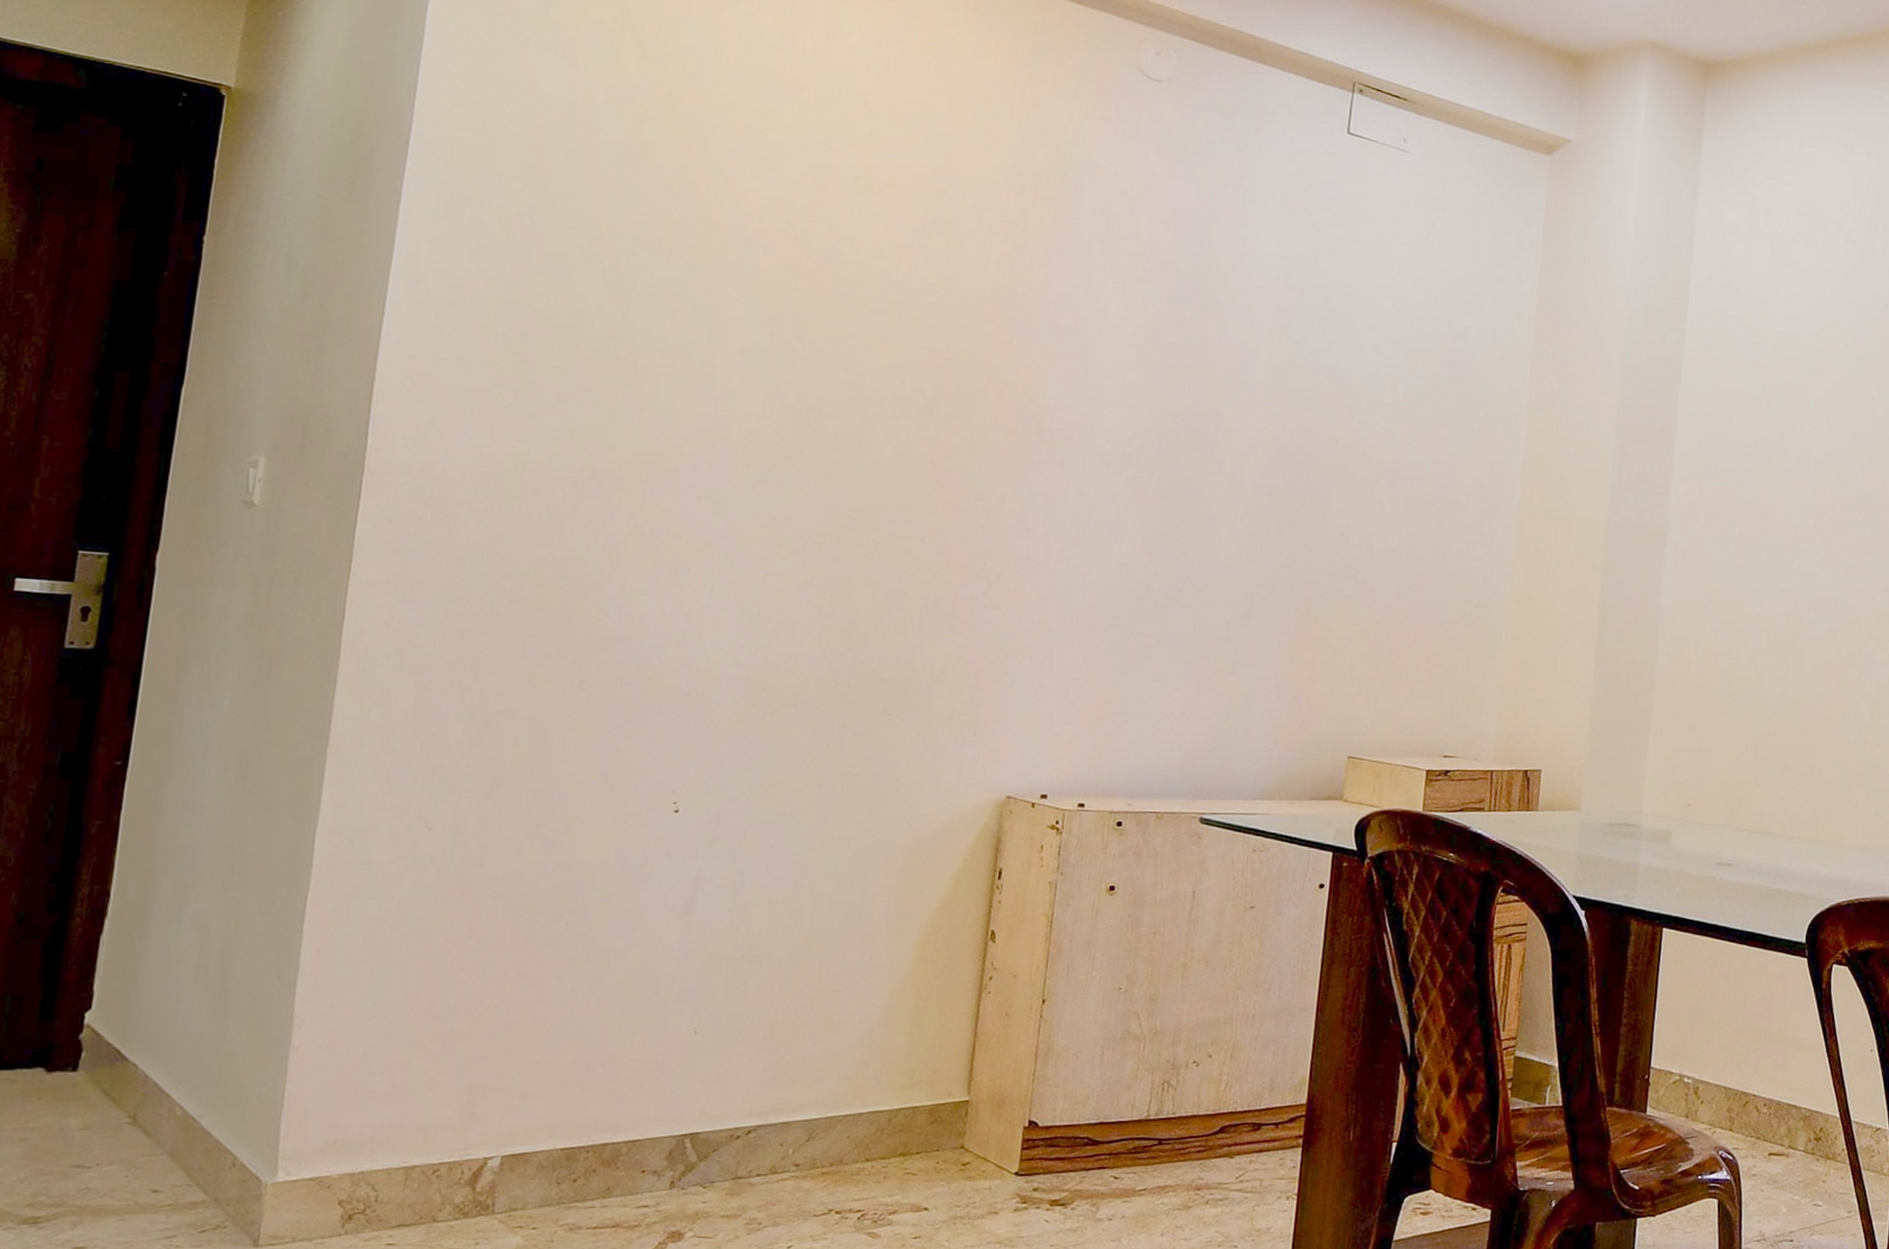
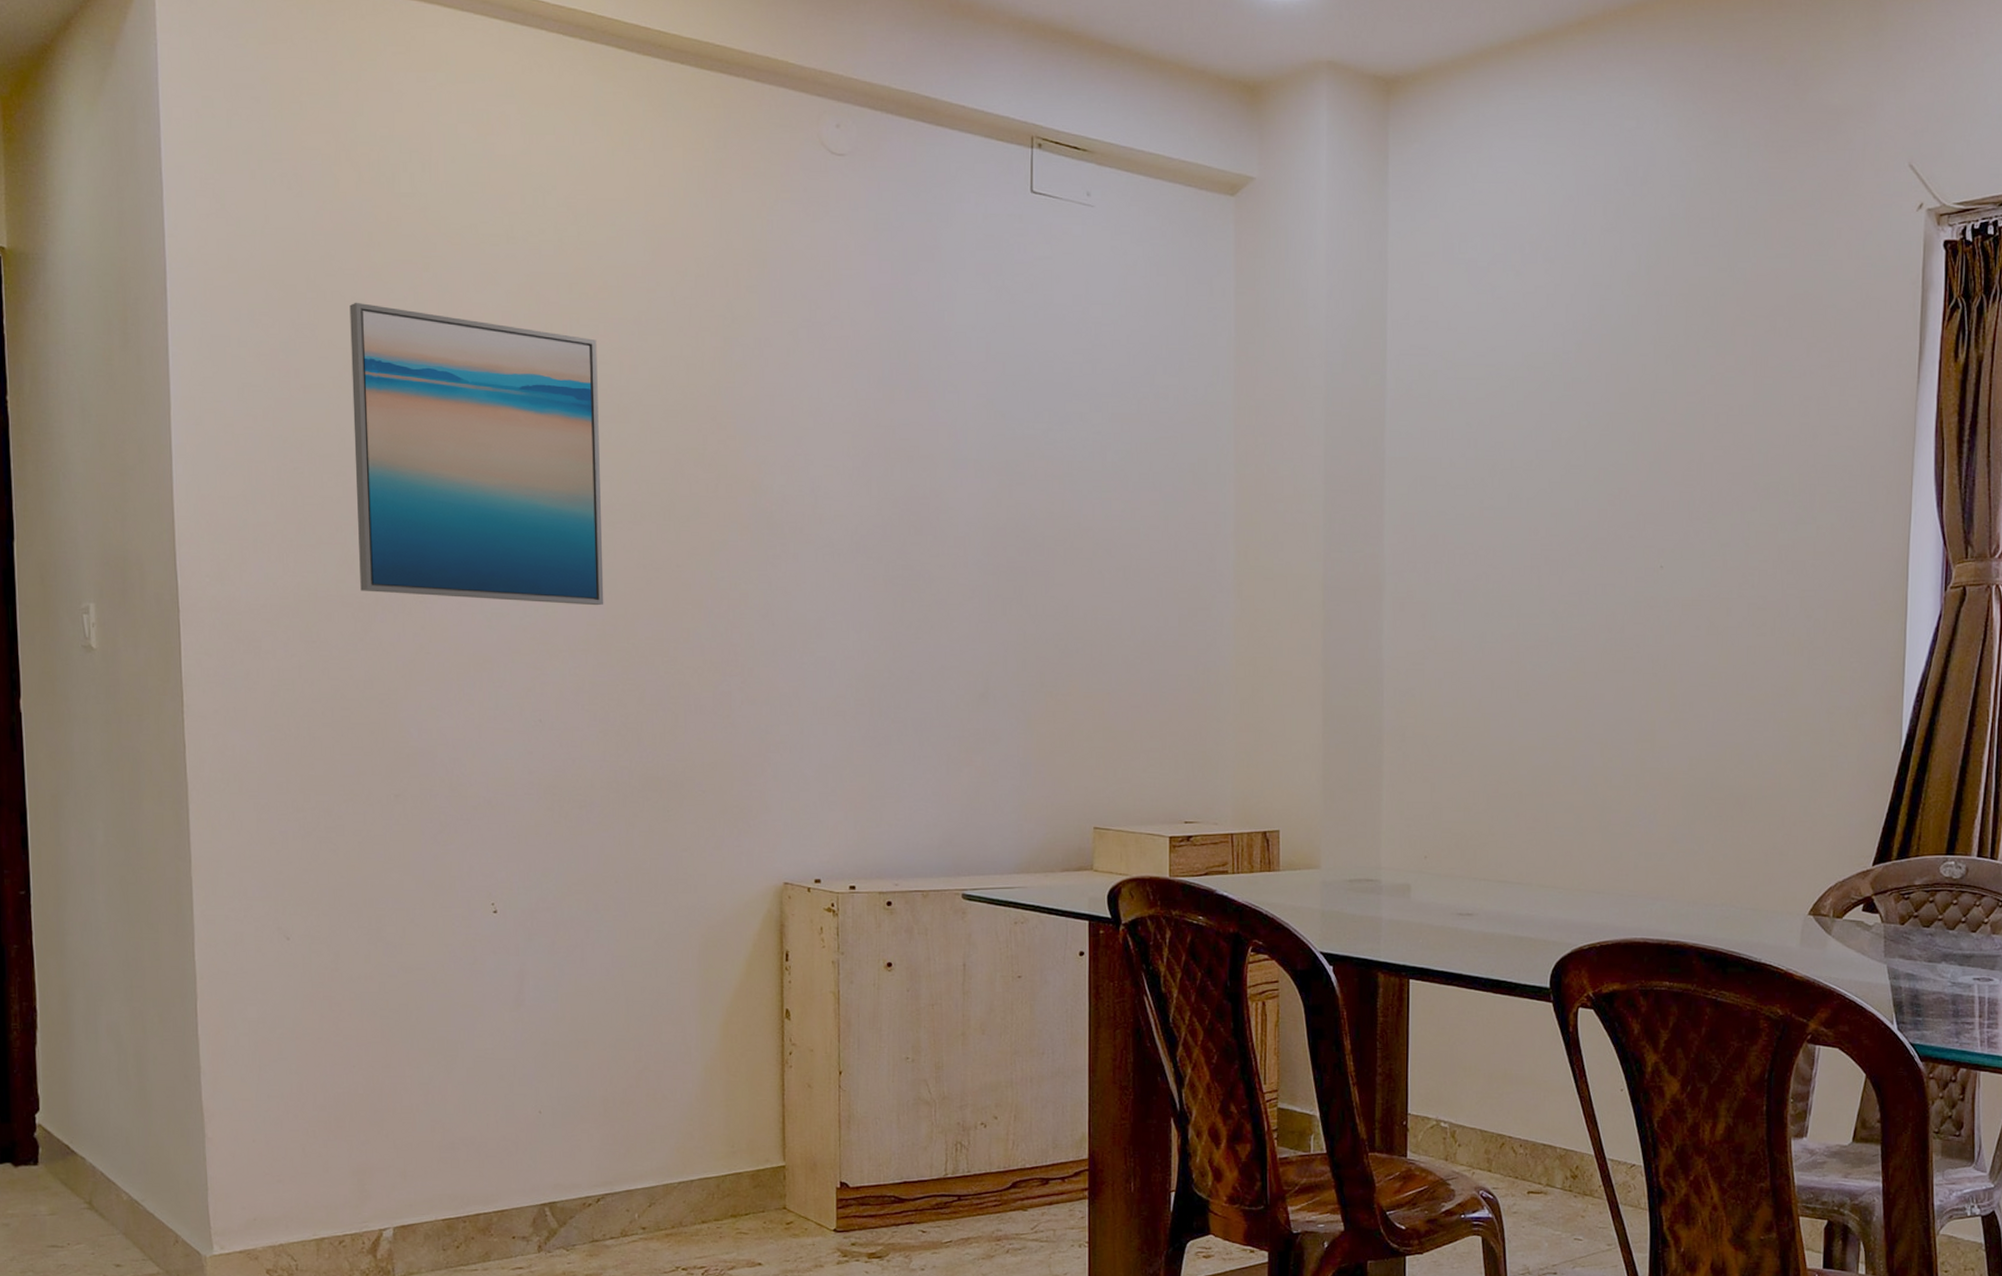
wall art: none [576,175,877,499] -> present [349,302,604,606]

